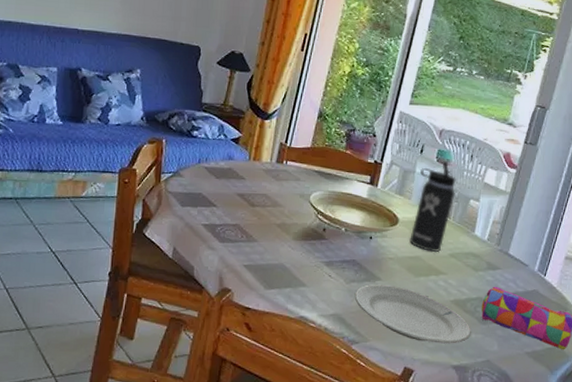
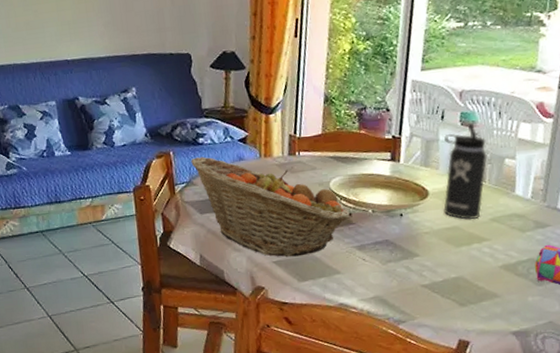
fruit basket: none [182,149,324,264] -> present [191,157,350,257]
plate: present [354,284,471,344] -> none [393,259,528,312]

